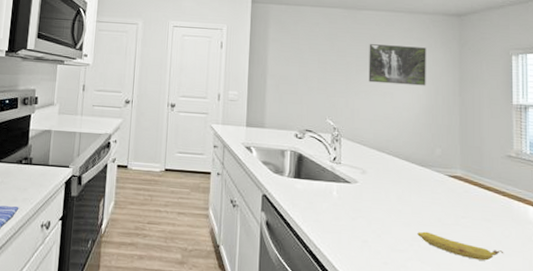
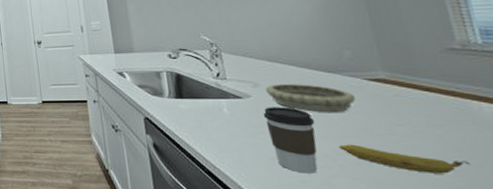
coffee cup: none [364,193,403,257] -> present [263,107,318,174]
decorative bowl: none [371,173,436,203] -> present [266,84,355,113]

